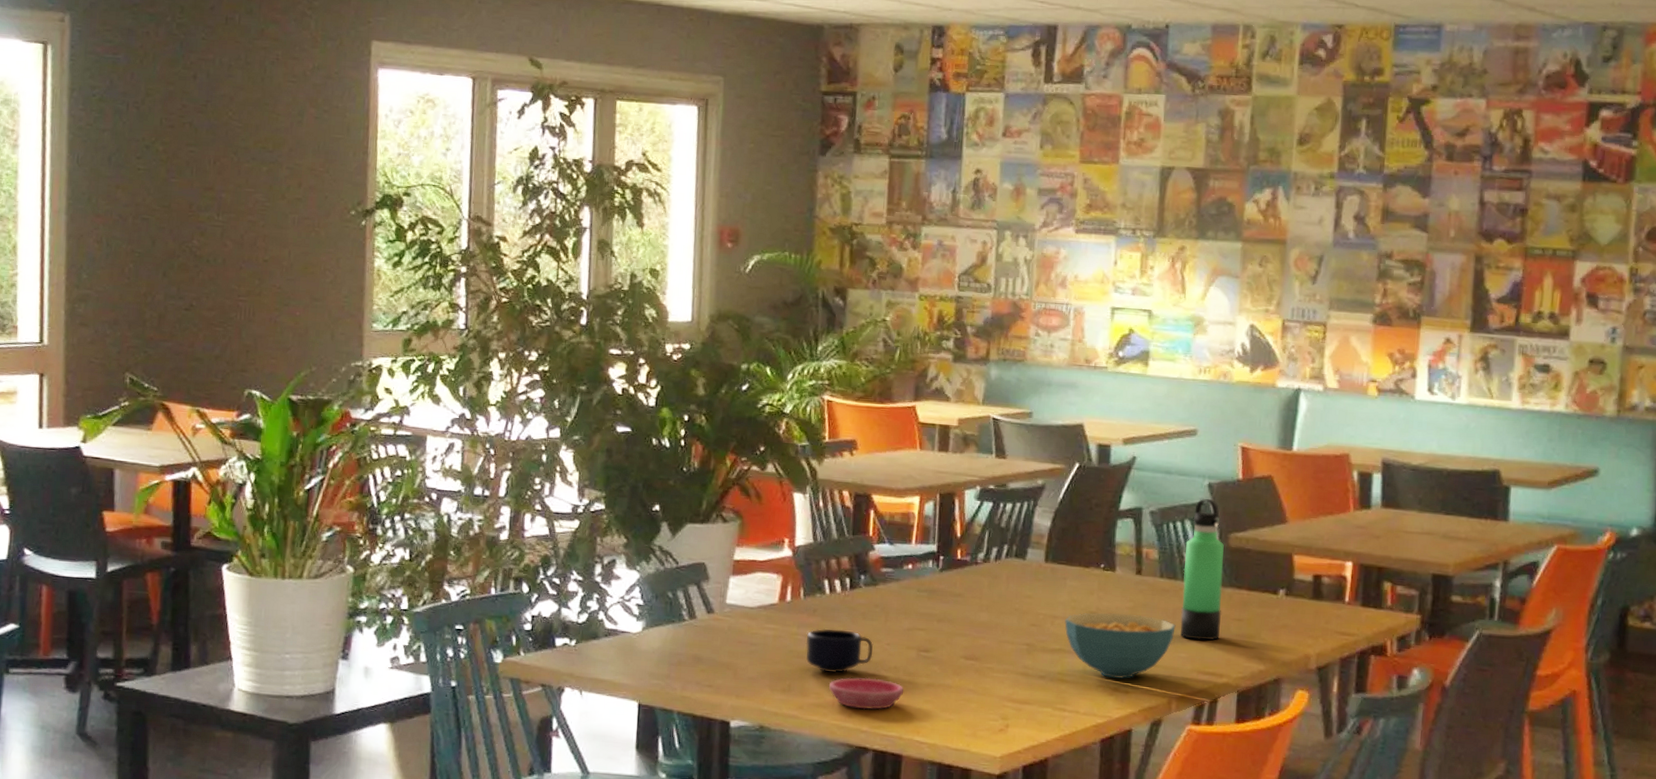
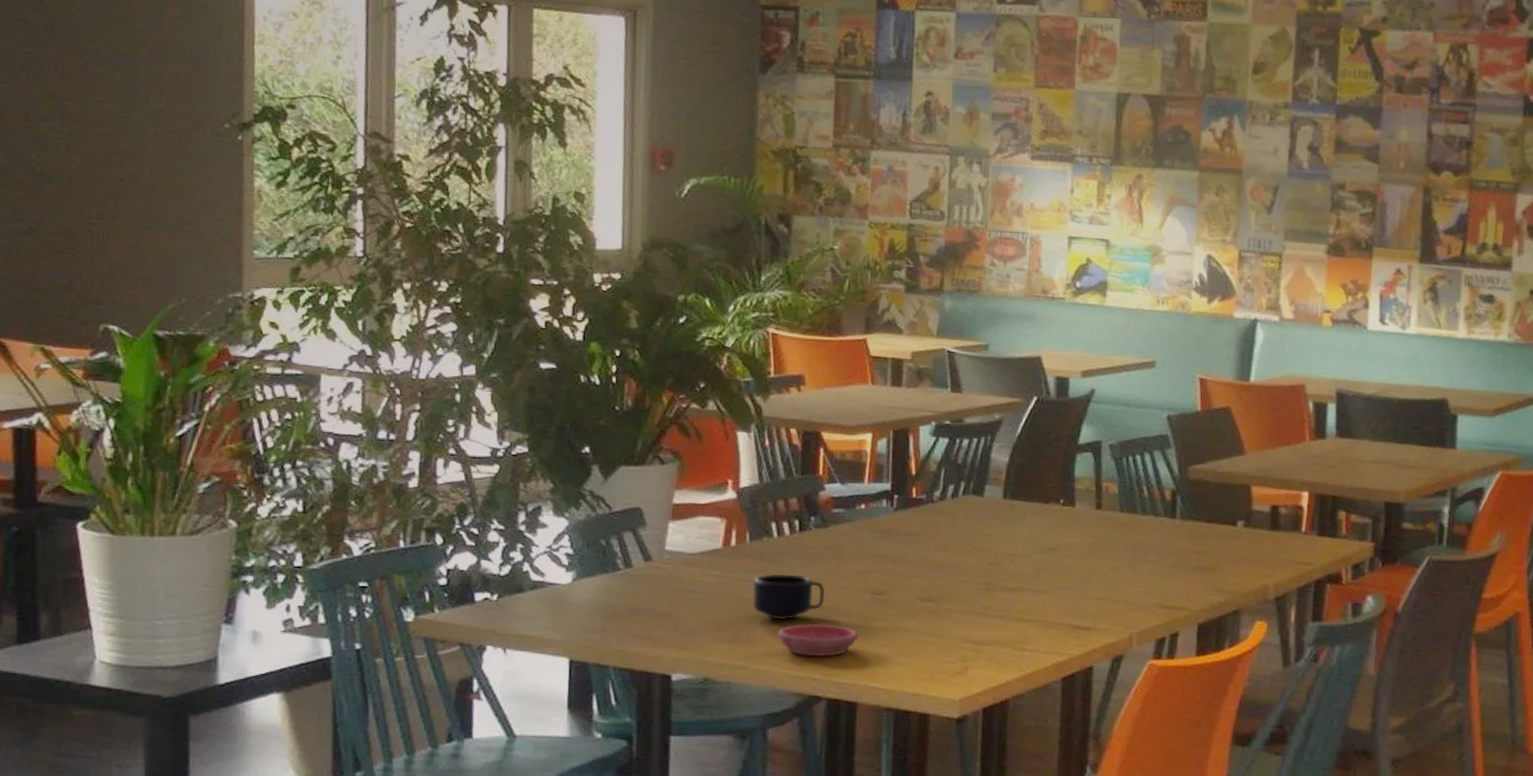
cereal bowl: present [1064,612,1176,679] -> none [1024,548,1136,615]
thermos bottle: present [1180,498,1224,641] -> none [1140,431,1183,574]

